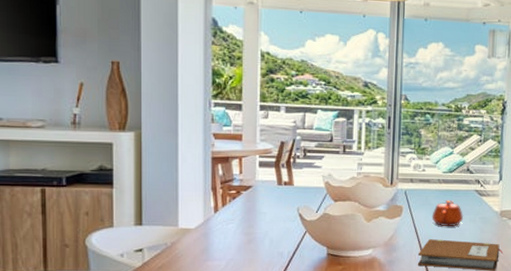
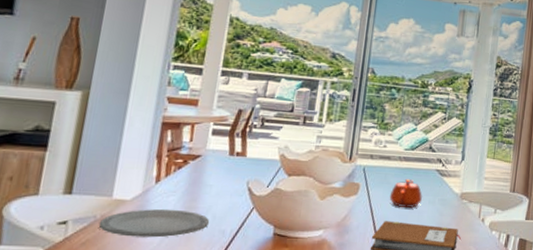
plate: none [170,235,268,261] -> present [98,208,210,238]

